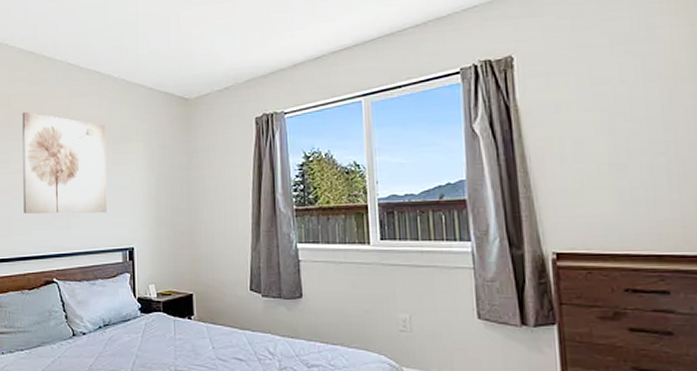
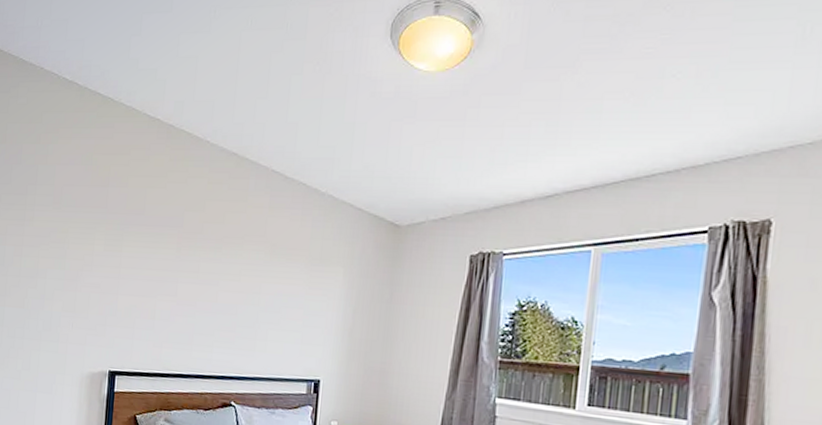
wall art: present [22,111,108,214] -> none [207,218,305,340]

